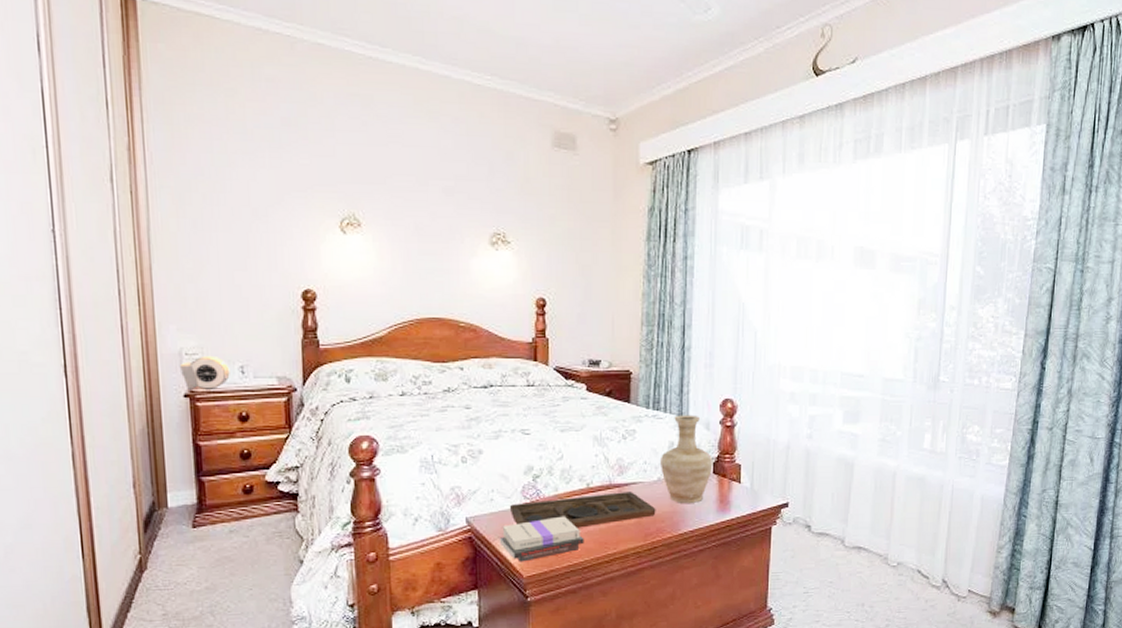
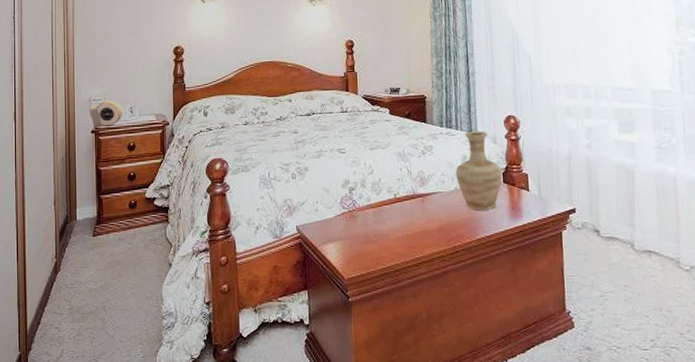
books: present [499,516,584,562] -> none [323,223,395,265]
decorative tray: present [509,492,656,528] -> none [331,201,456,234]

